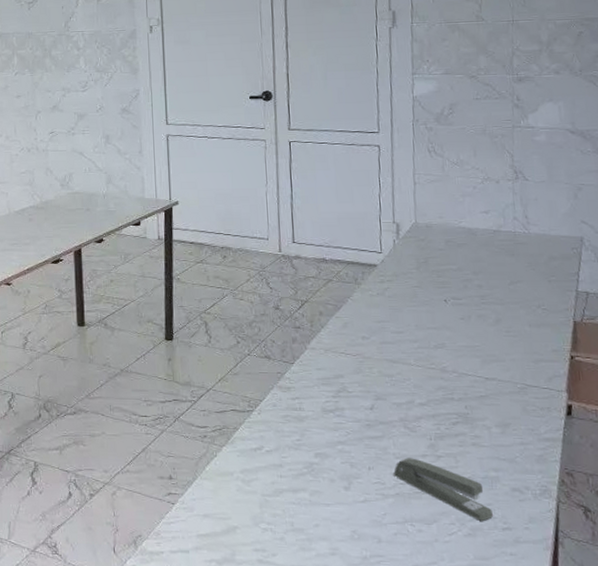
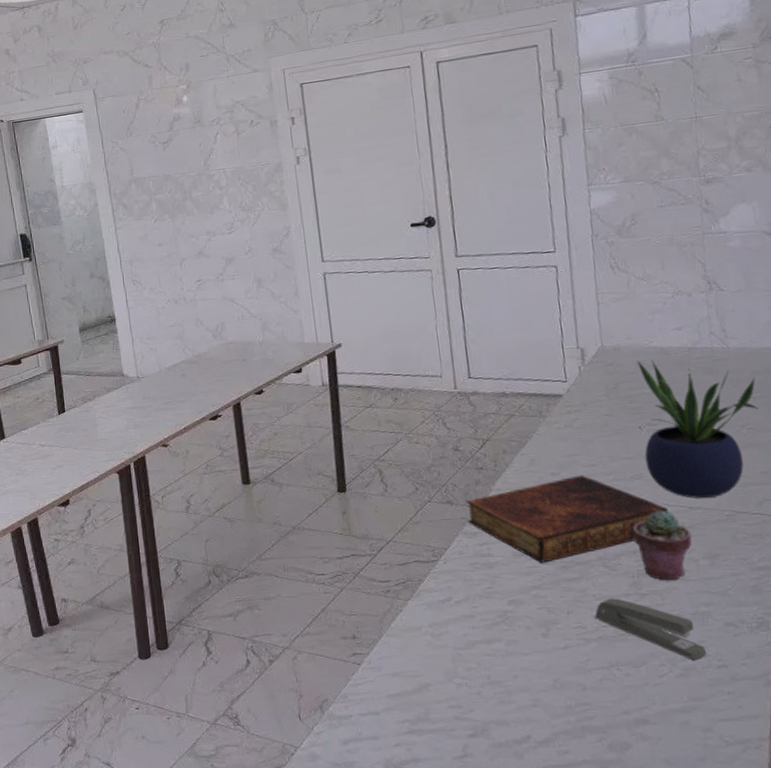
book: none [282,341,467,420] -> present [465,475,669,563]
potted succulent: none [432,378,487,444] -> present [632,510,692,580]
potted plant: none [447,238,553,370] -> present [637,359,759,498]

